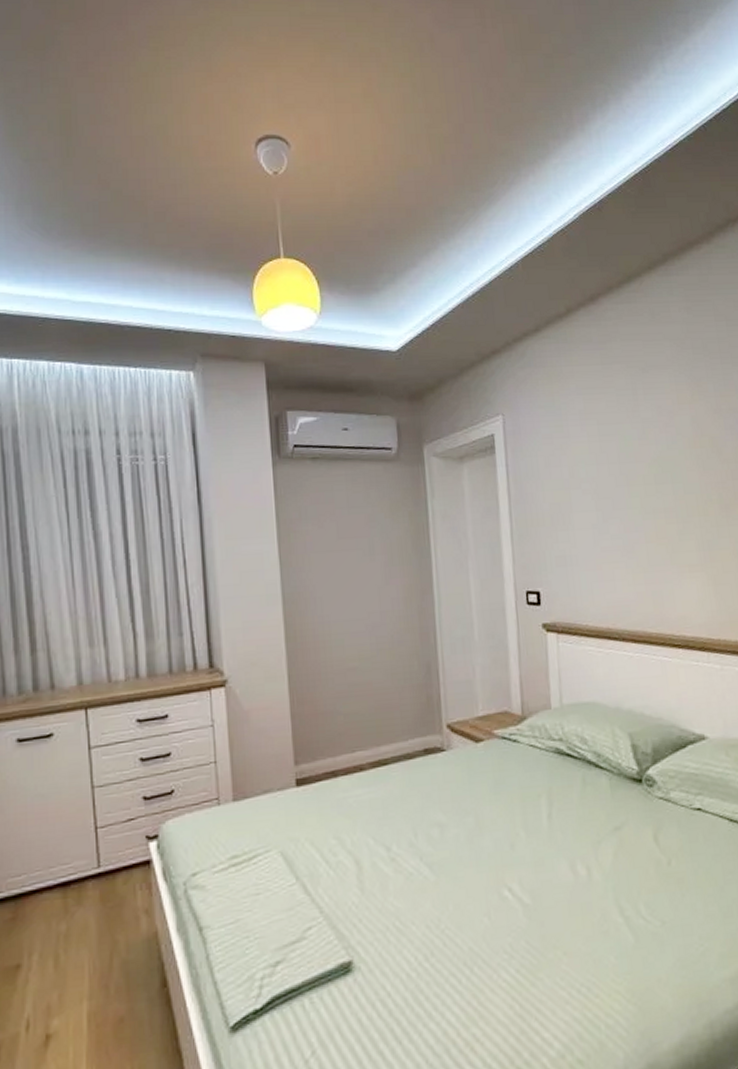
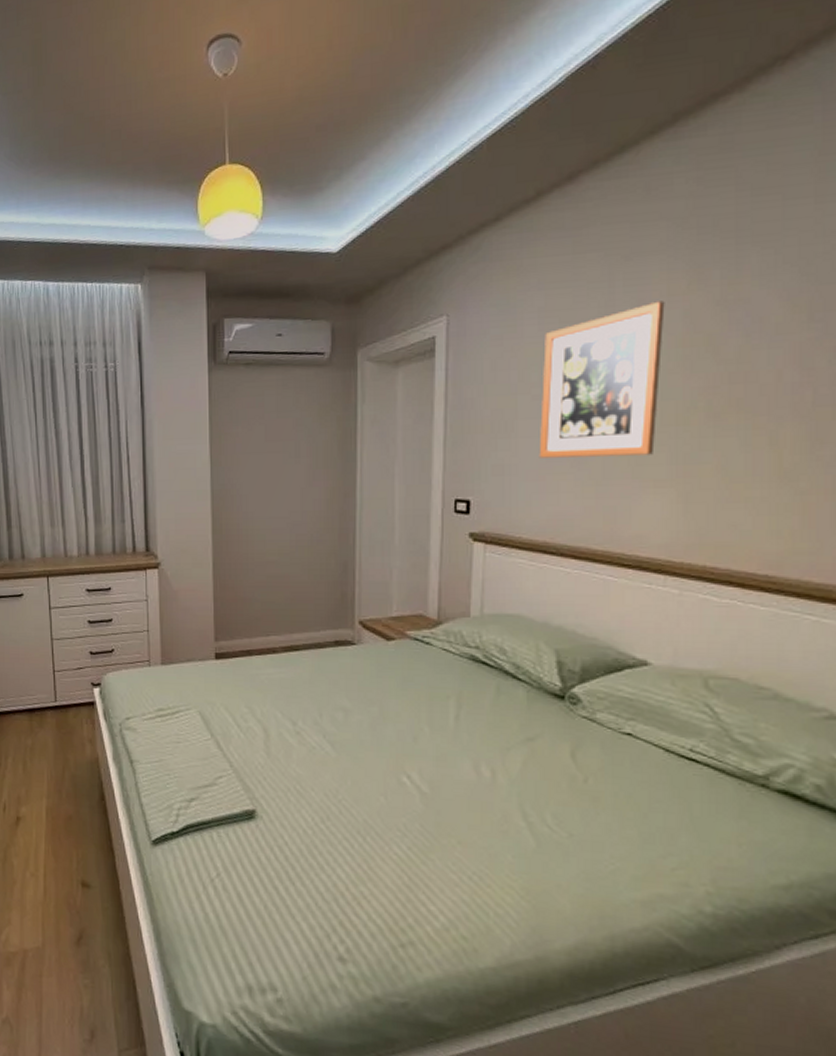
wall art: none [587,408,685,549] -> present [539,301,665,458]

